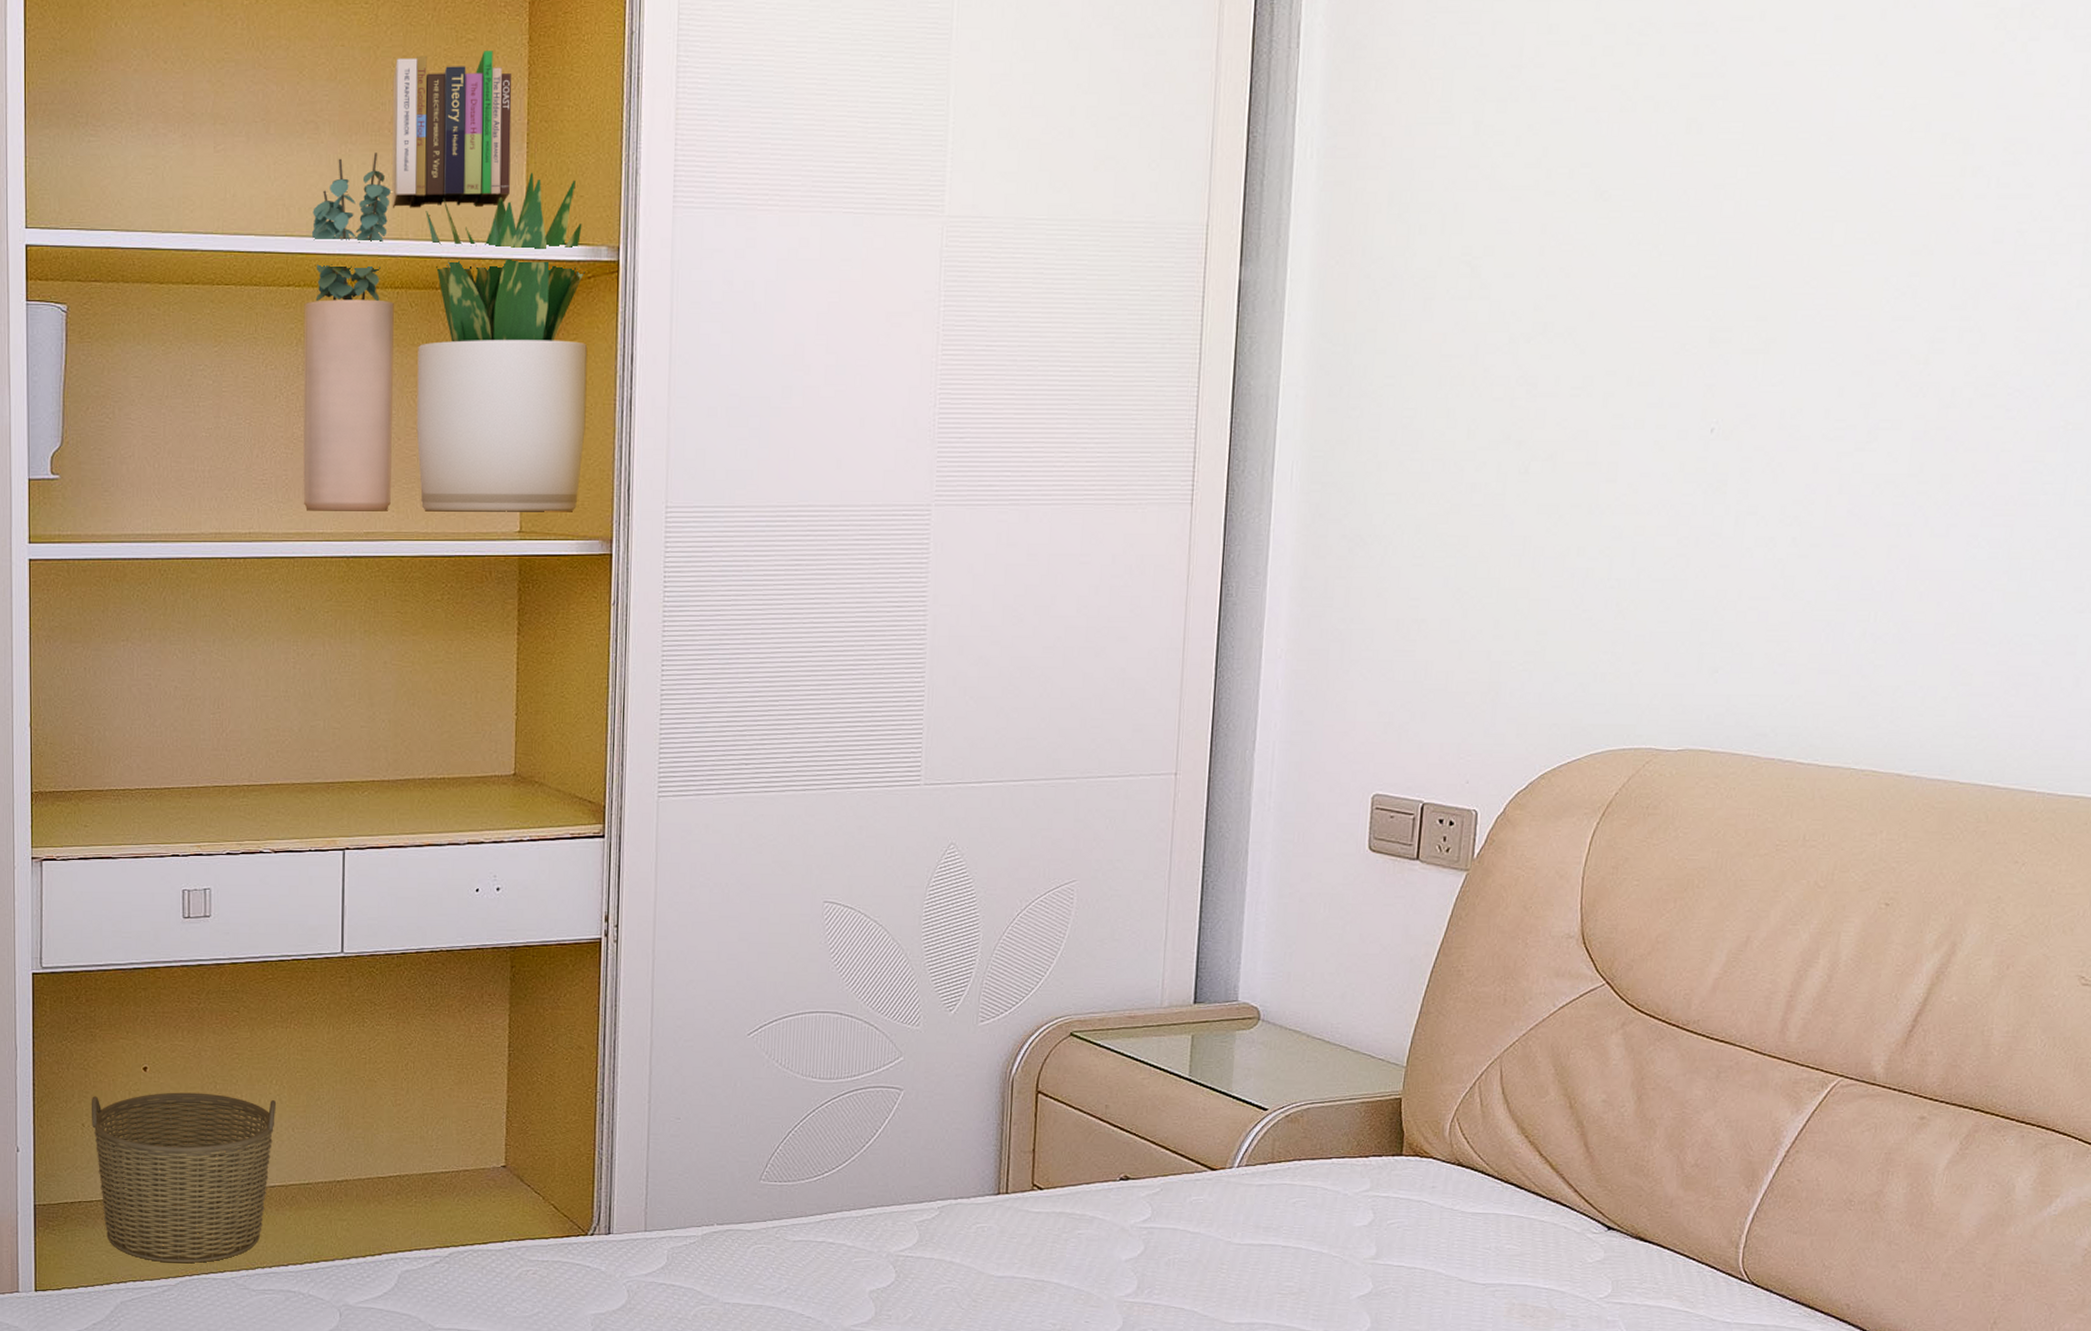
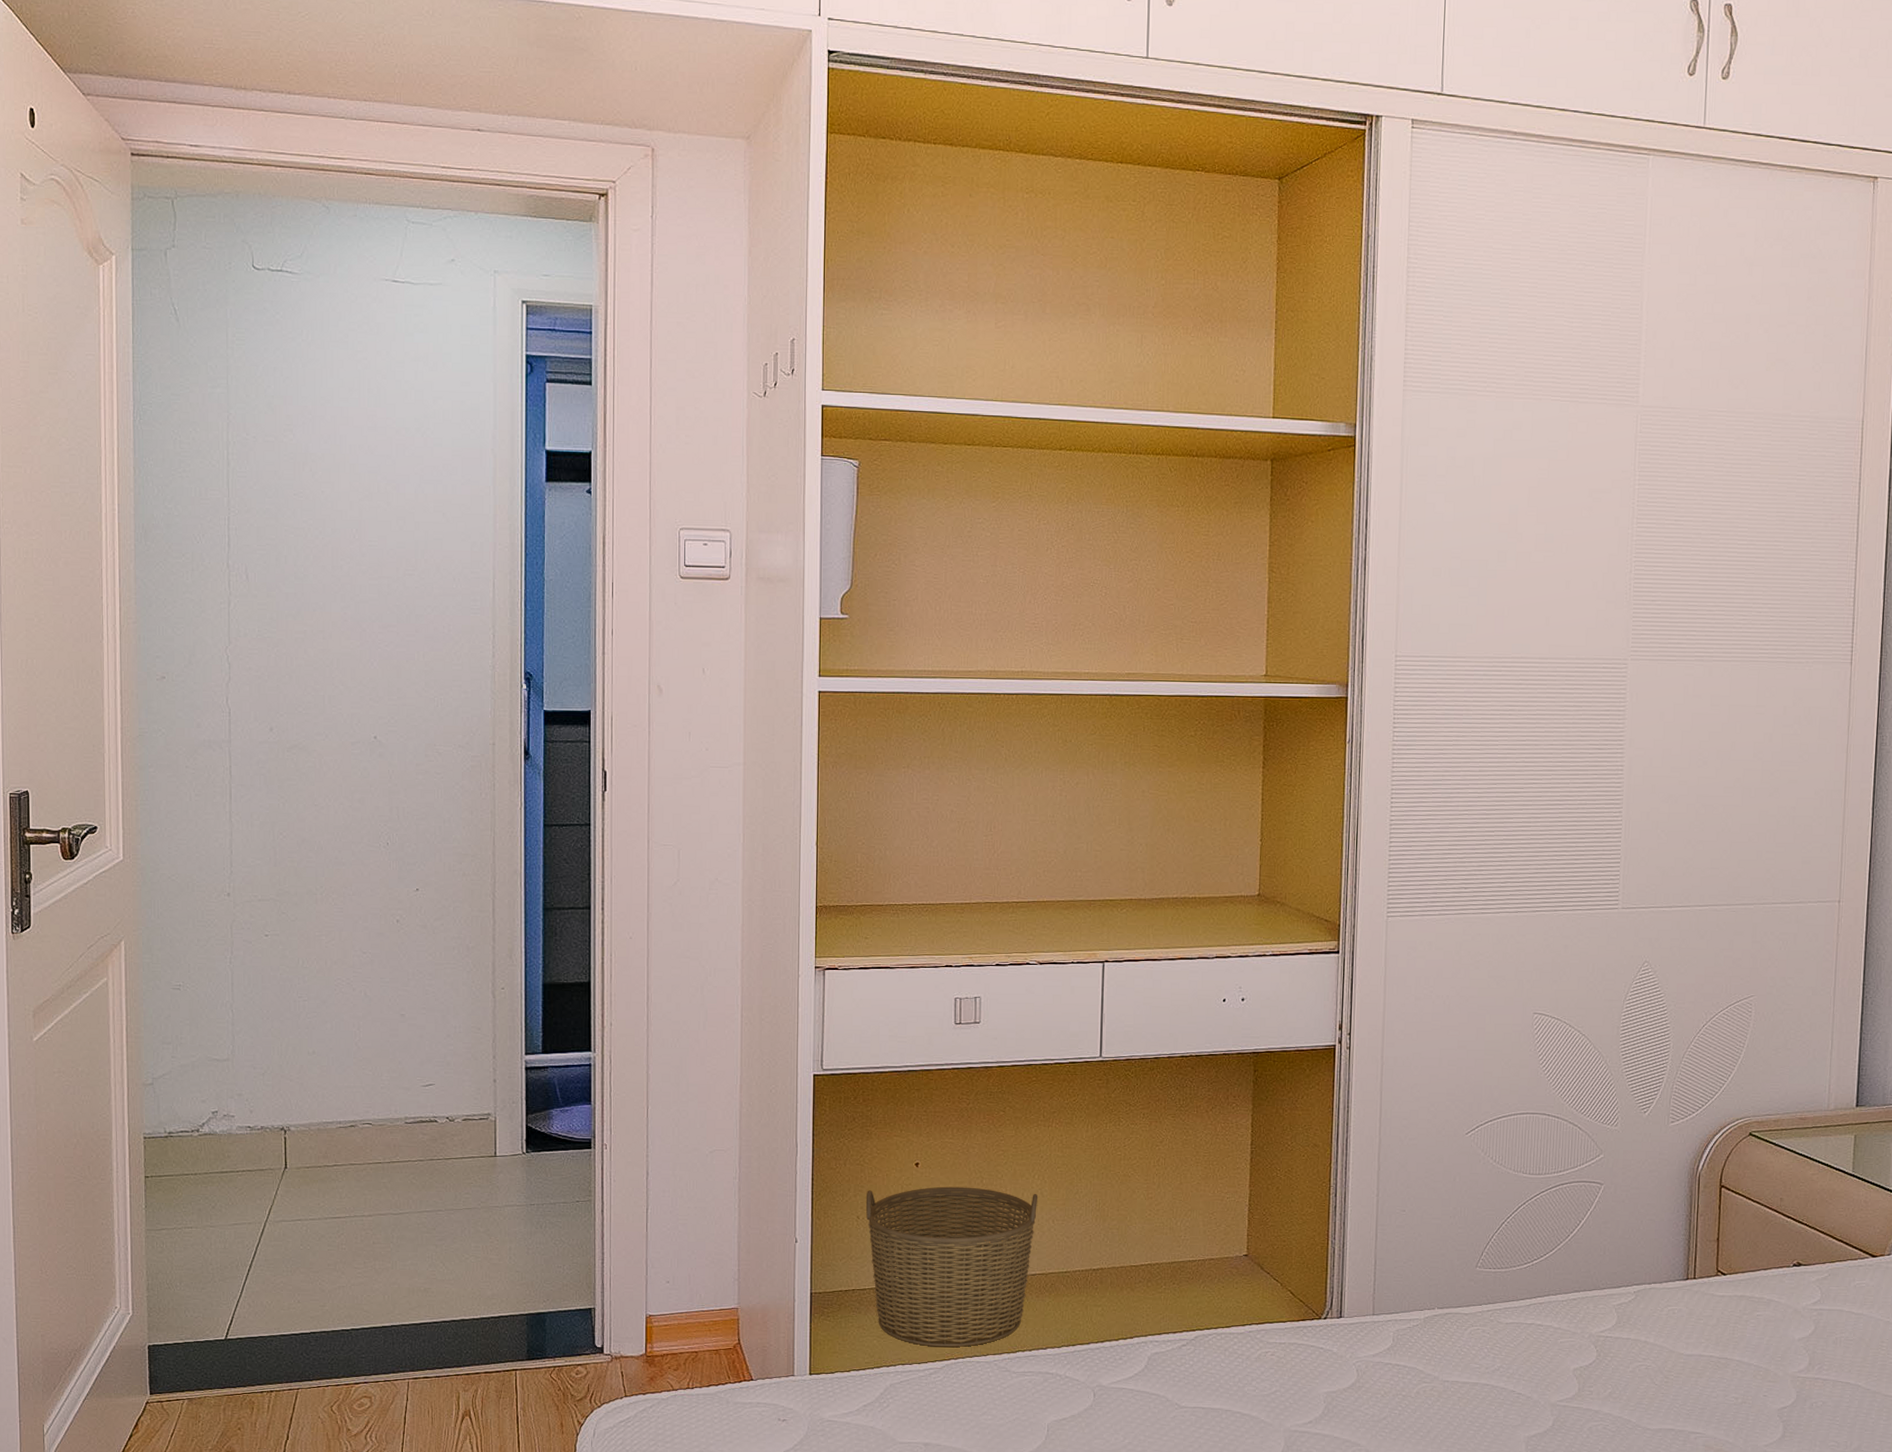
vase: present [303,153,394,511] -> none [1071,333,1155,655]
books: present [392,51,512,208] -> none [1154,247,1262,386]
planter: present [416,173,587,512] -> none [1174,356,1326,659]

